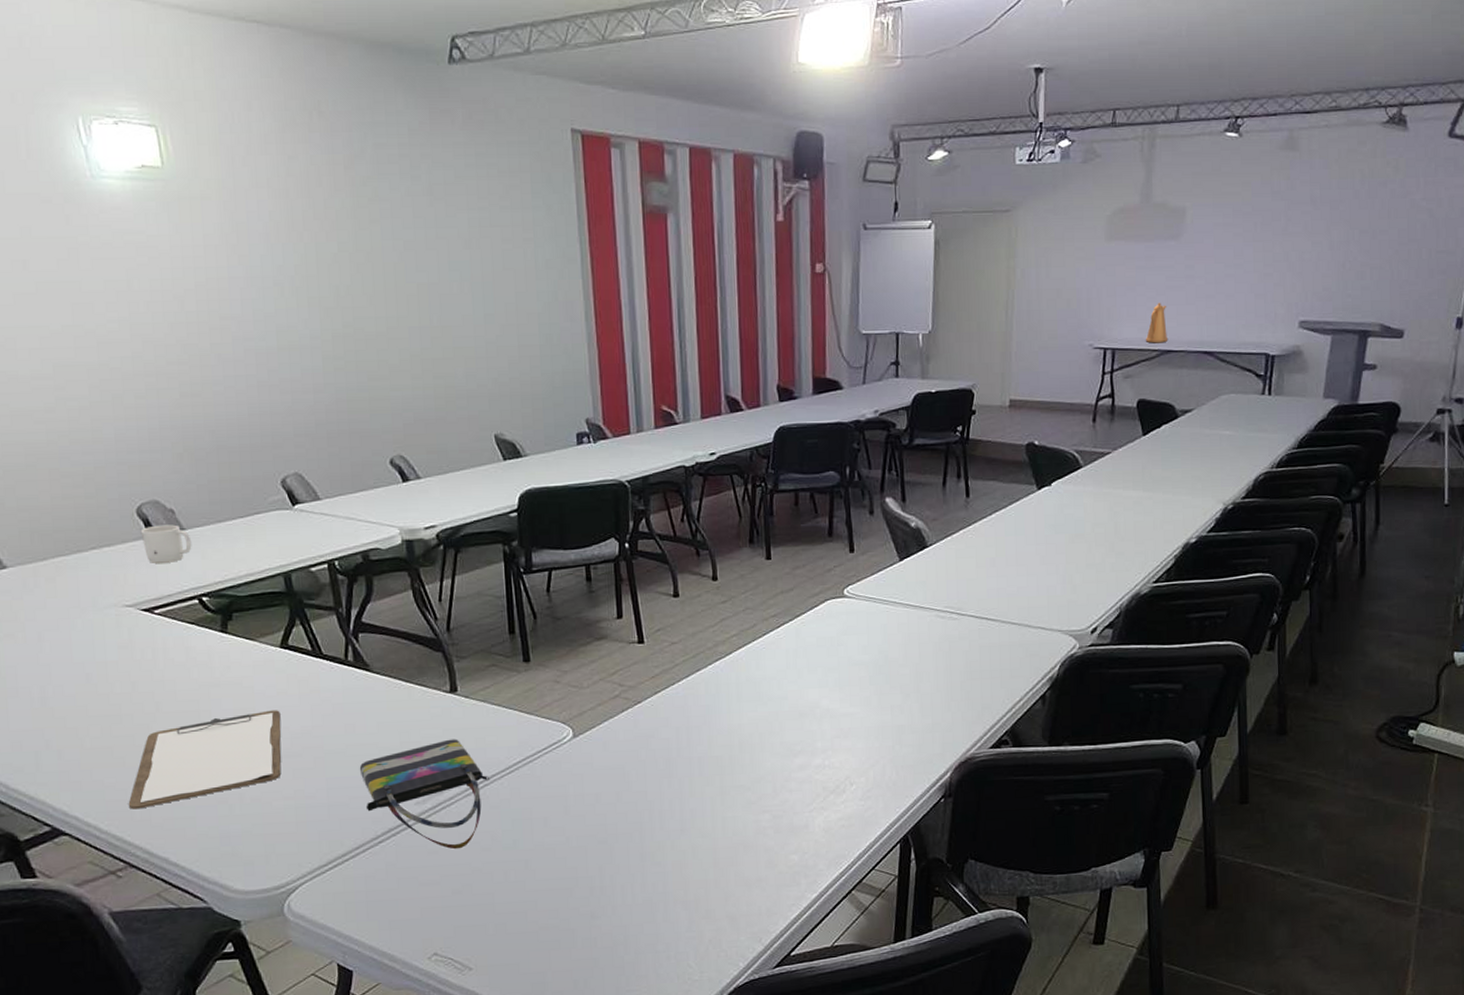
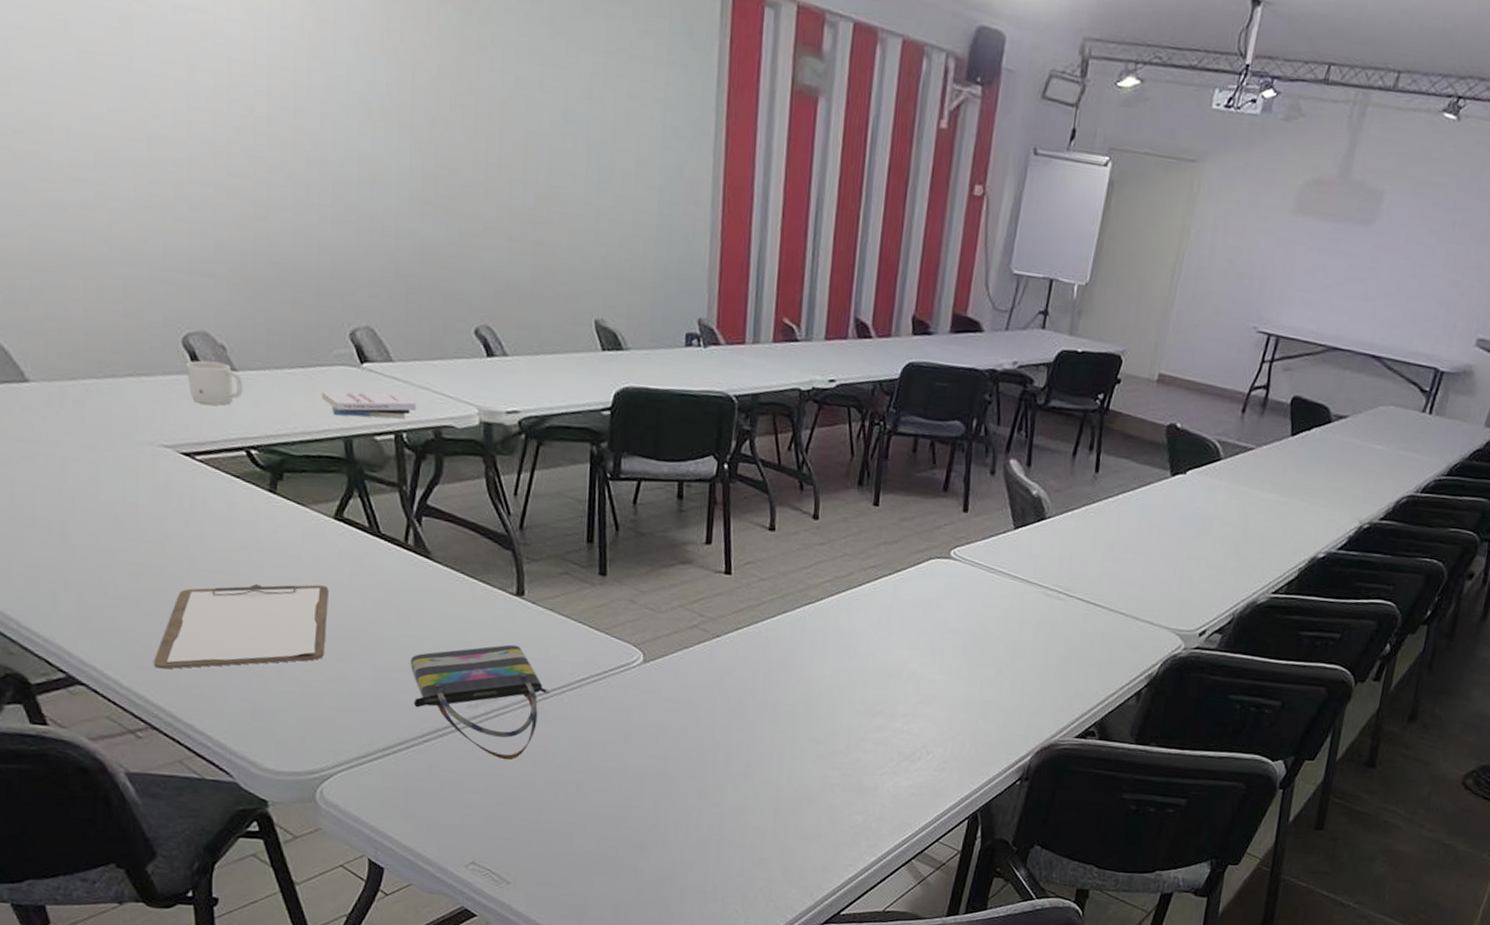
books: none [260,526,345,555] -> present [321,391,417,419]
coffee pot: present [1145,302,1169,344] -> none [1313,292,1342,339]

